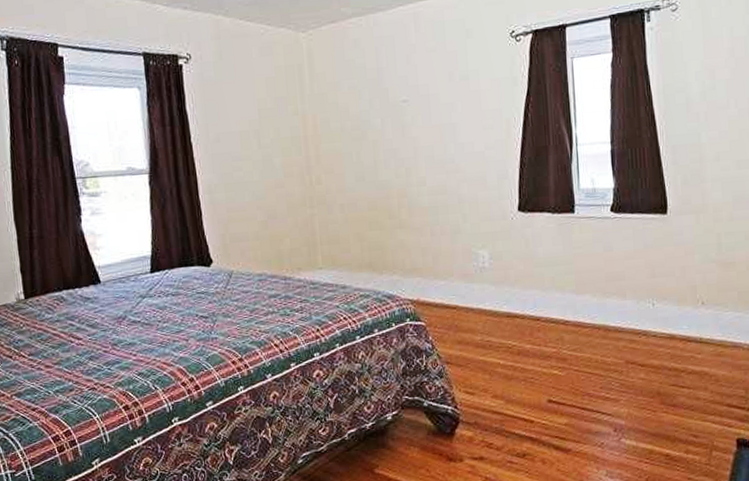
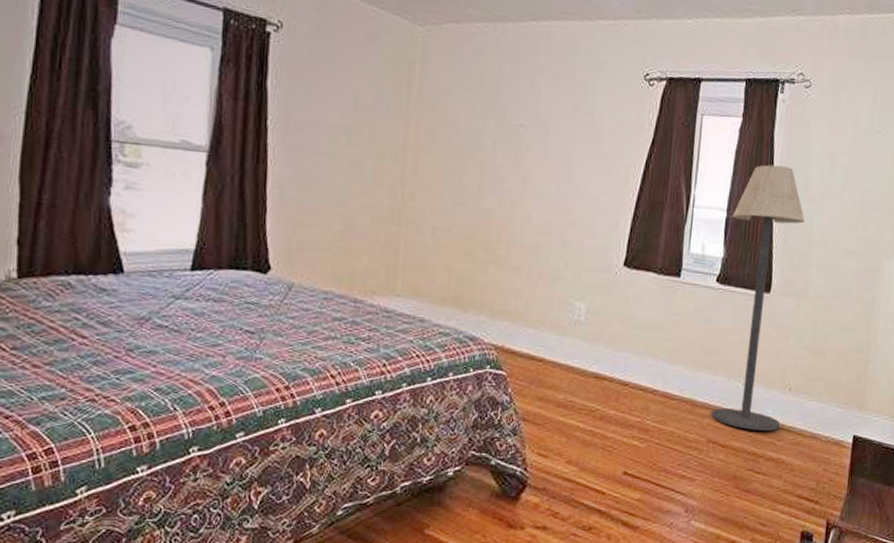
floor lamp: none [617,90,697,347] -> present [711,165,805,431]

